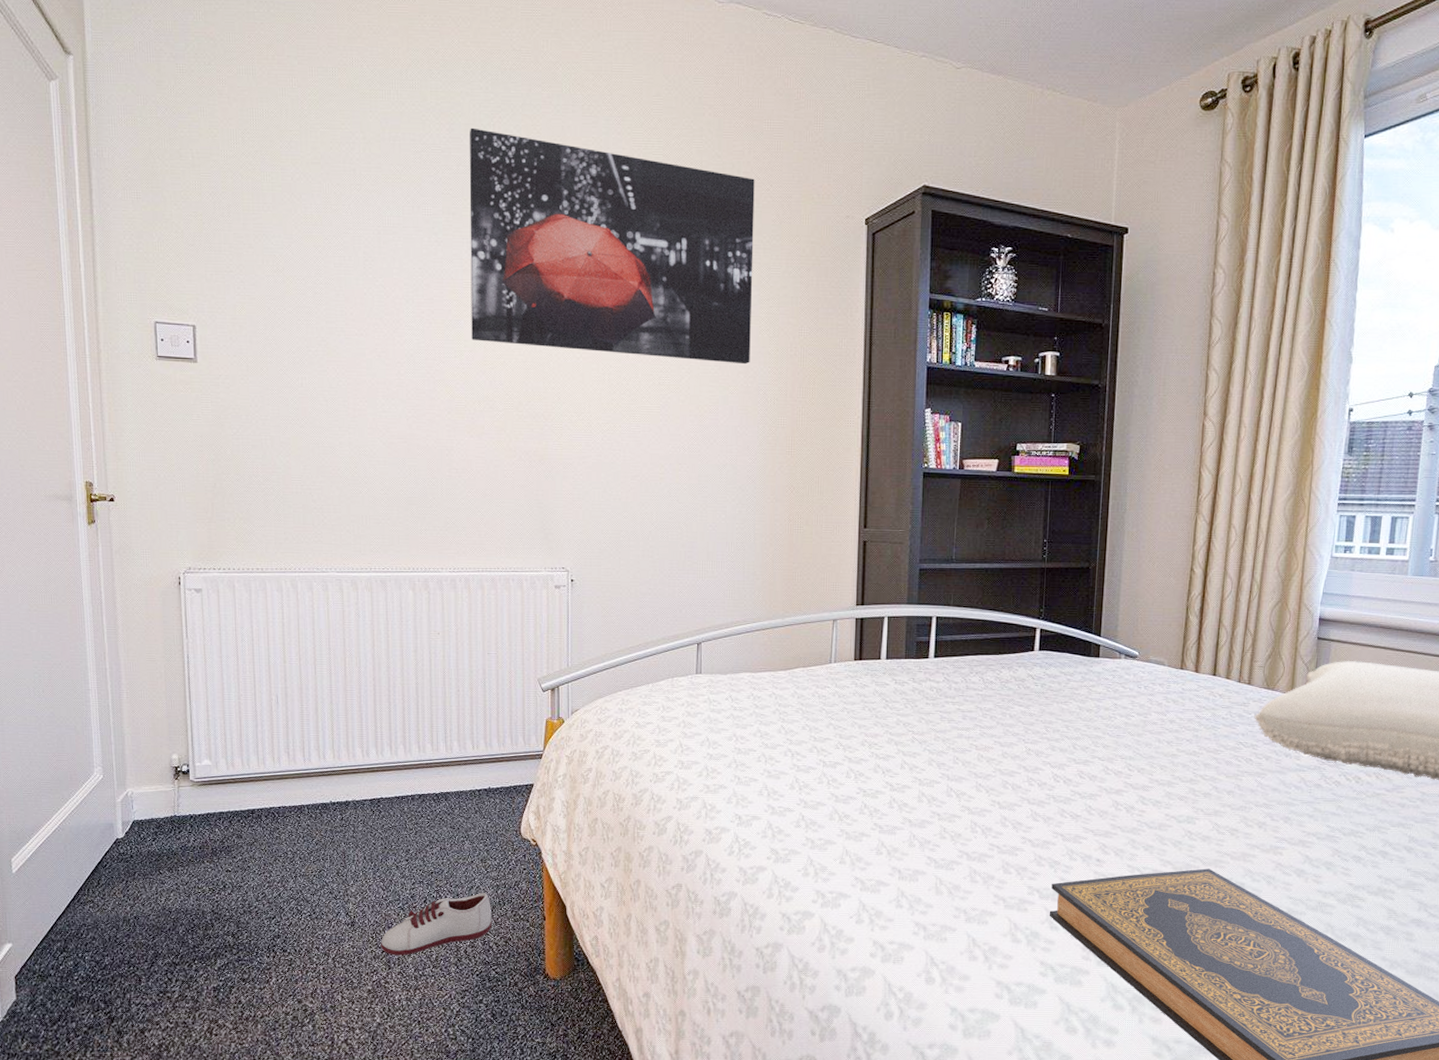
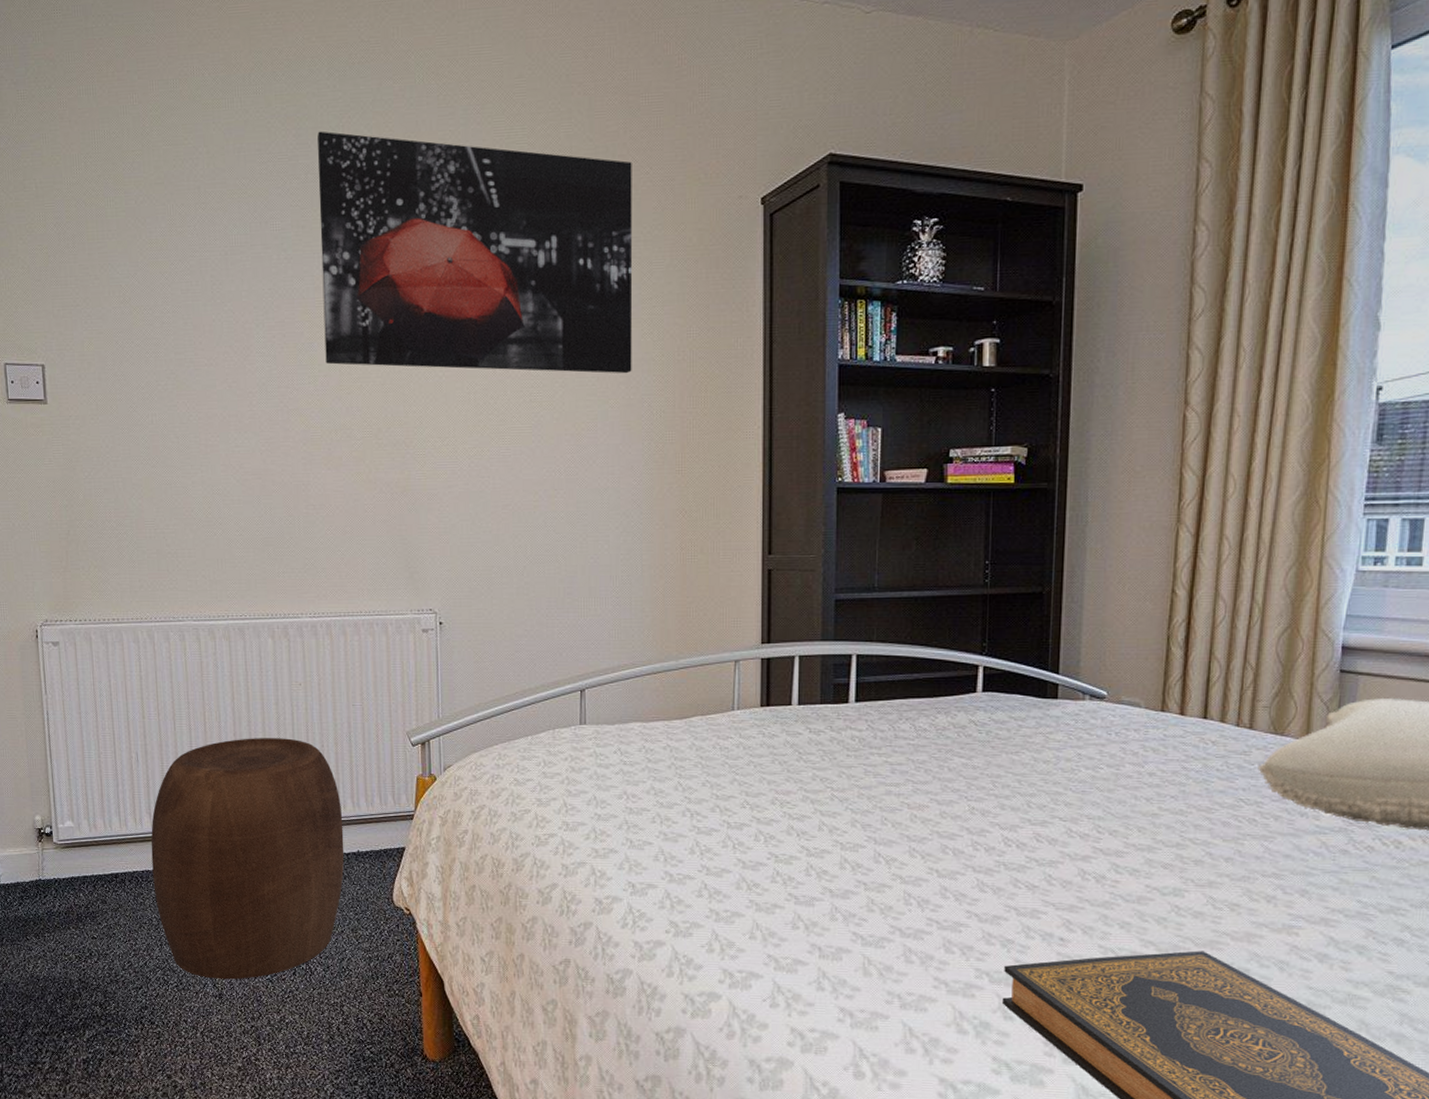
stool: none [288,682,476,908] -> present [151,738,345,980]
shoe: present [380,893,492,956] -> none [249,965,365,1032]

